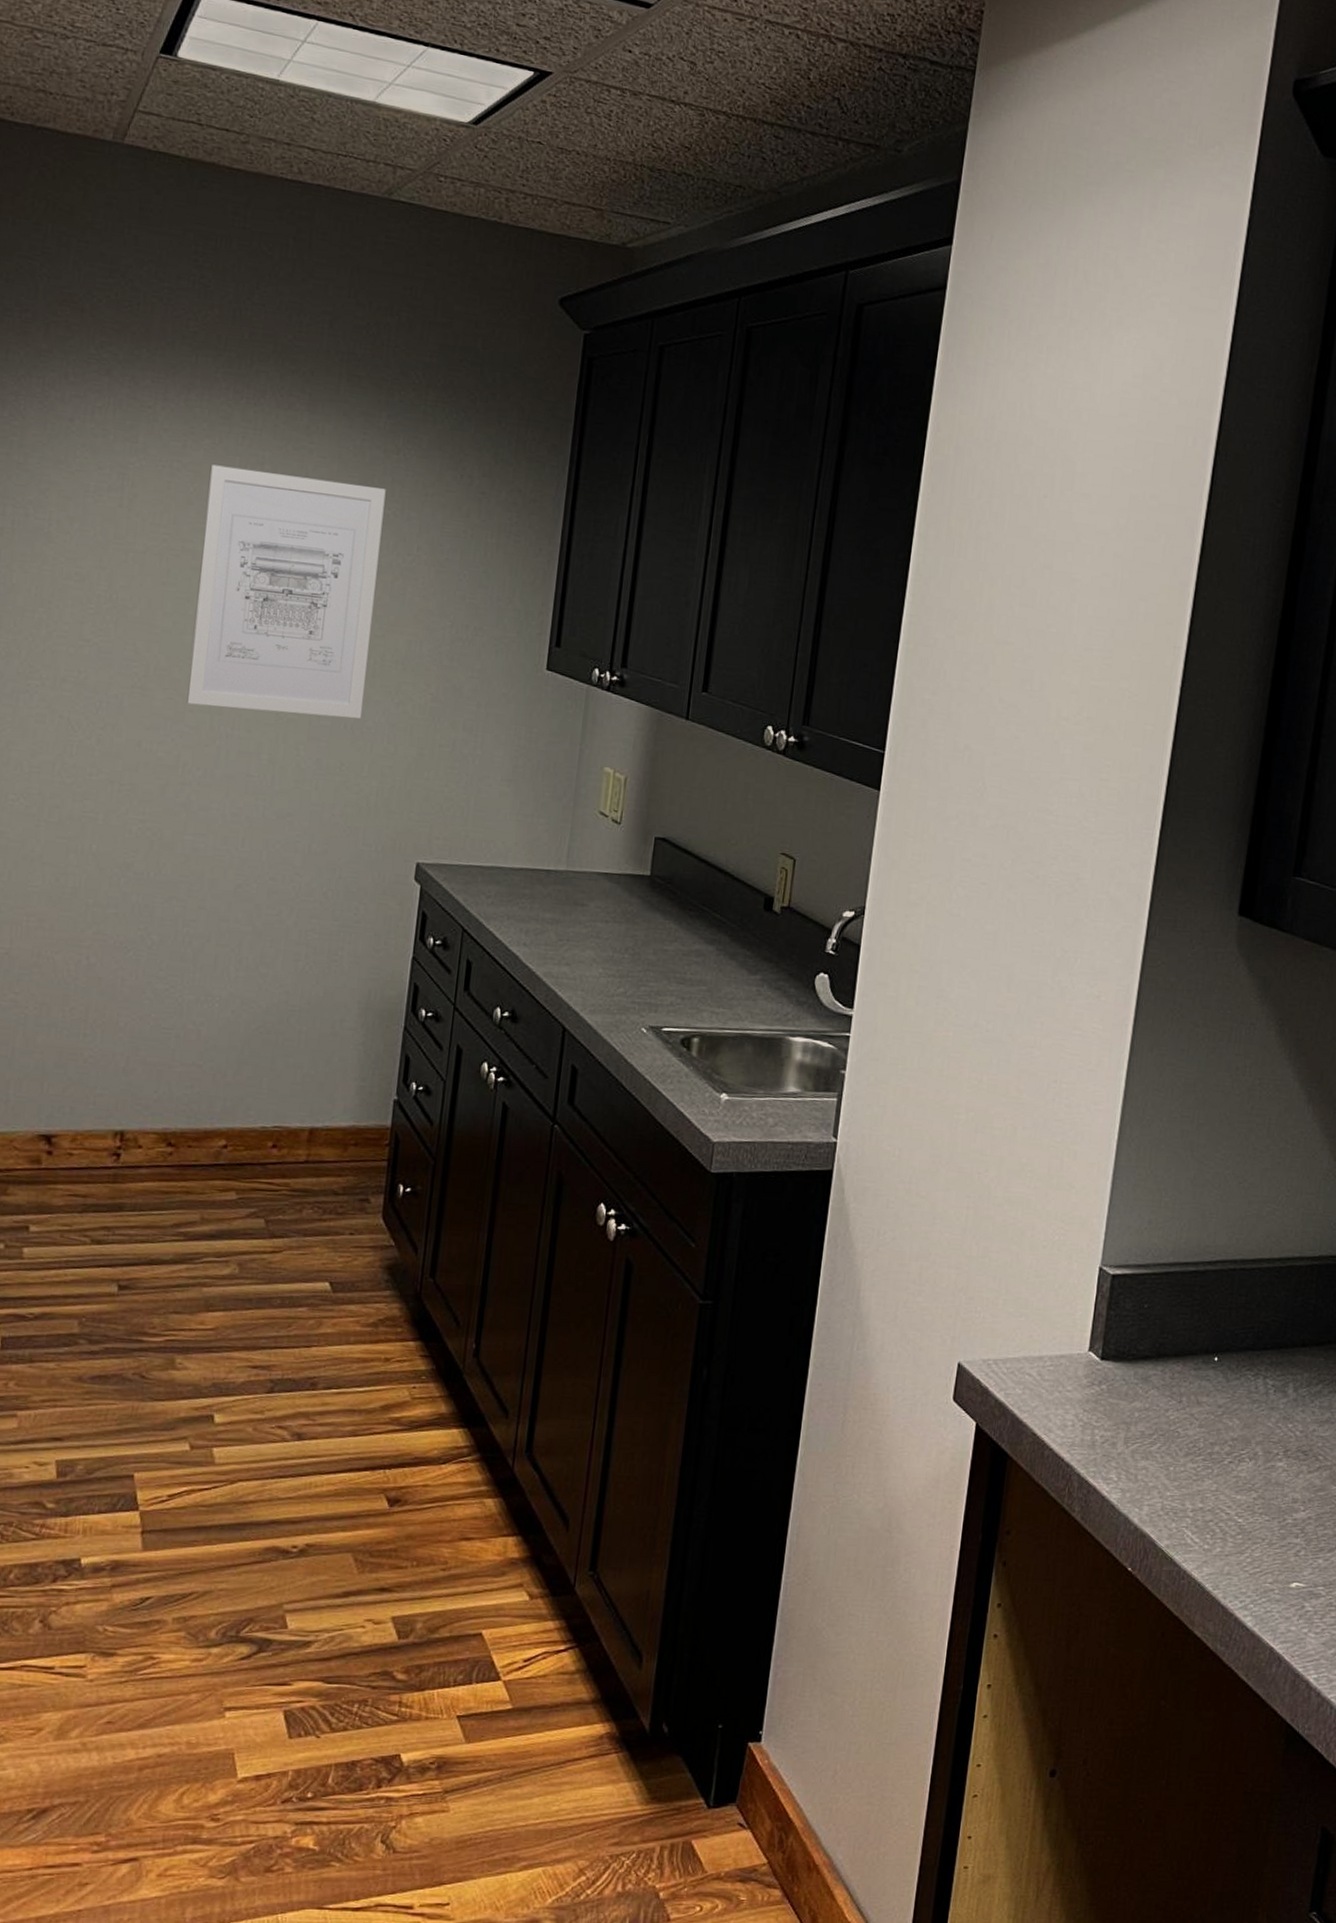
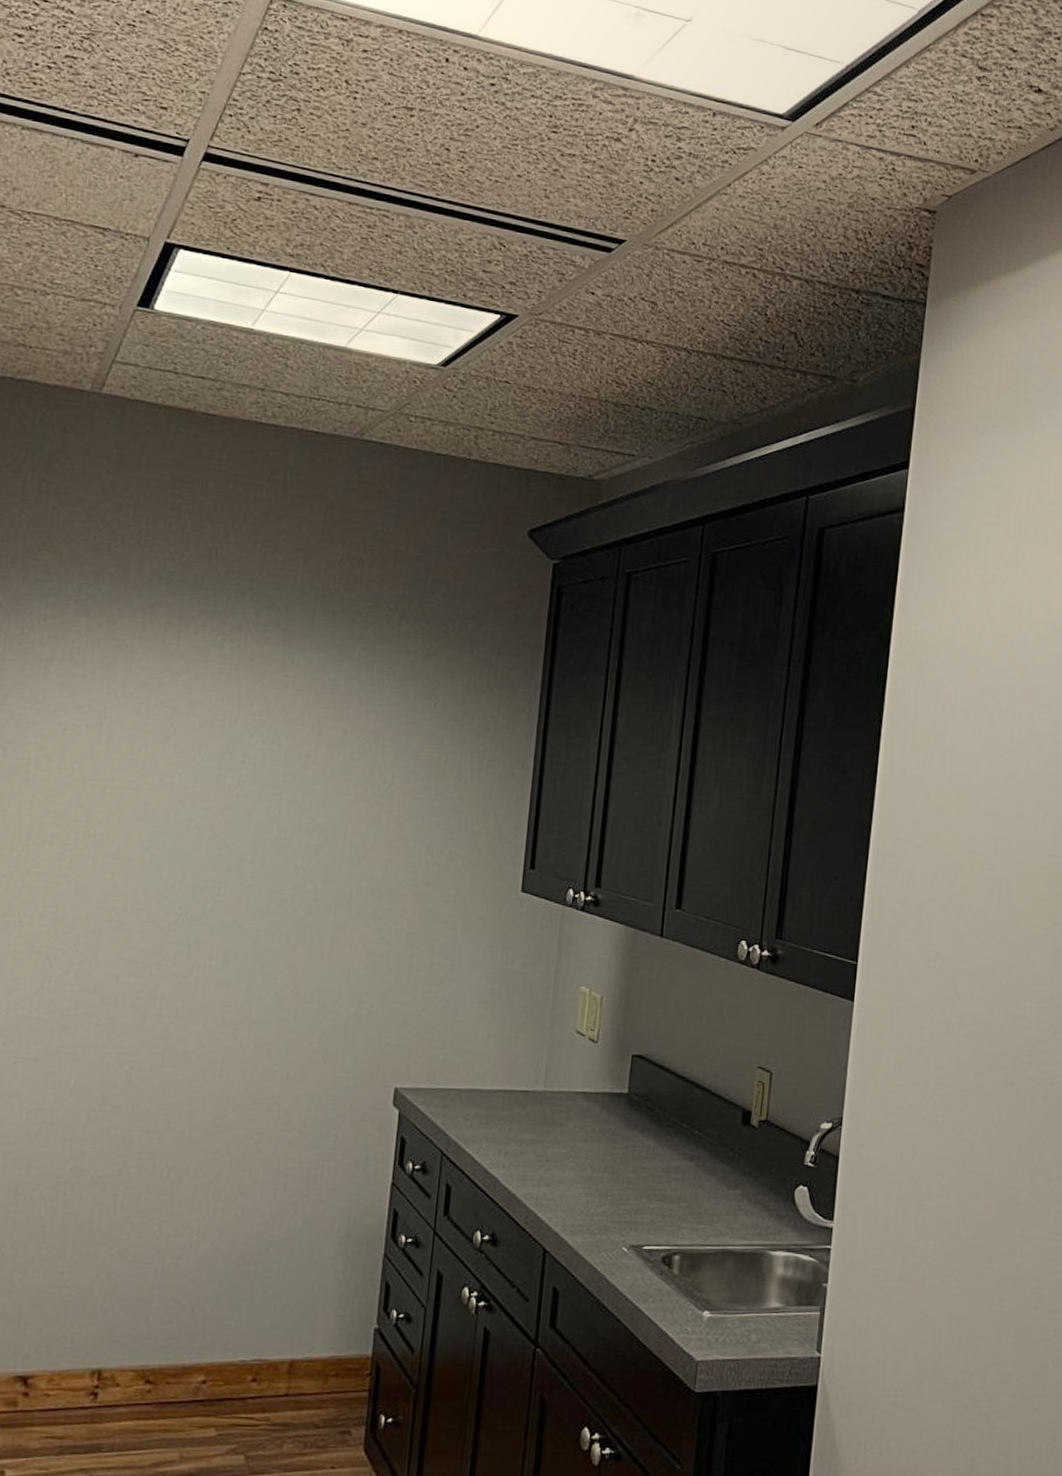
wall art: present [186,464,386,719] -> none [164,700,361,946]

